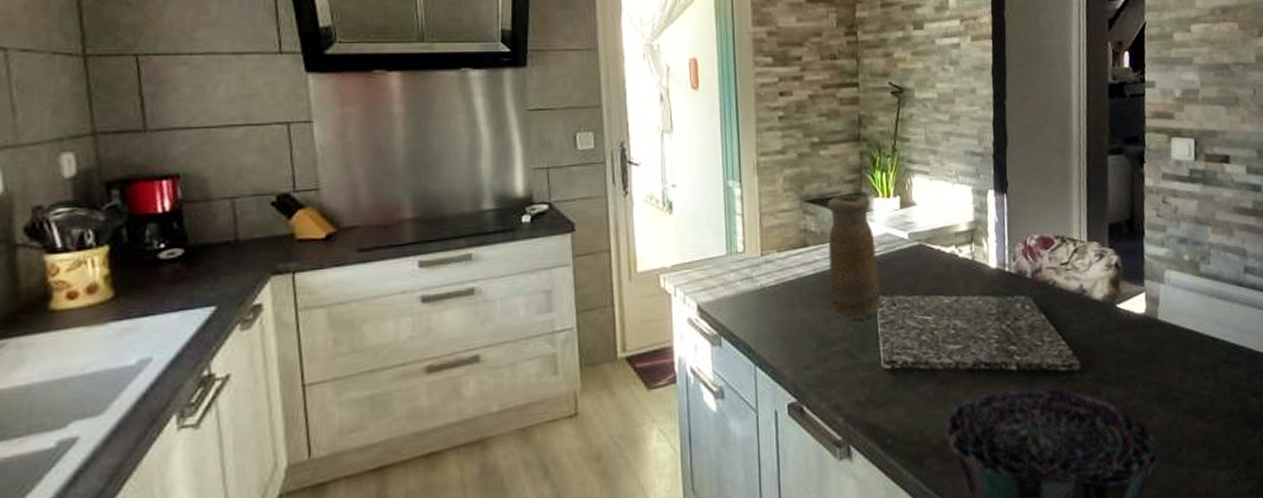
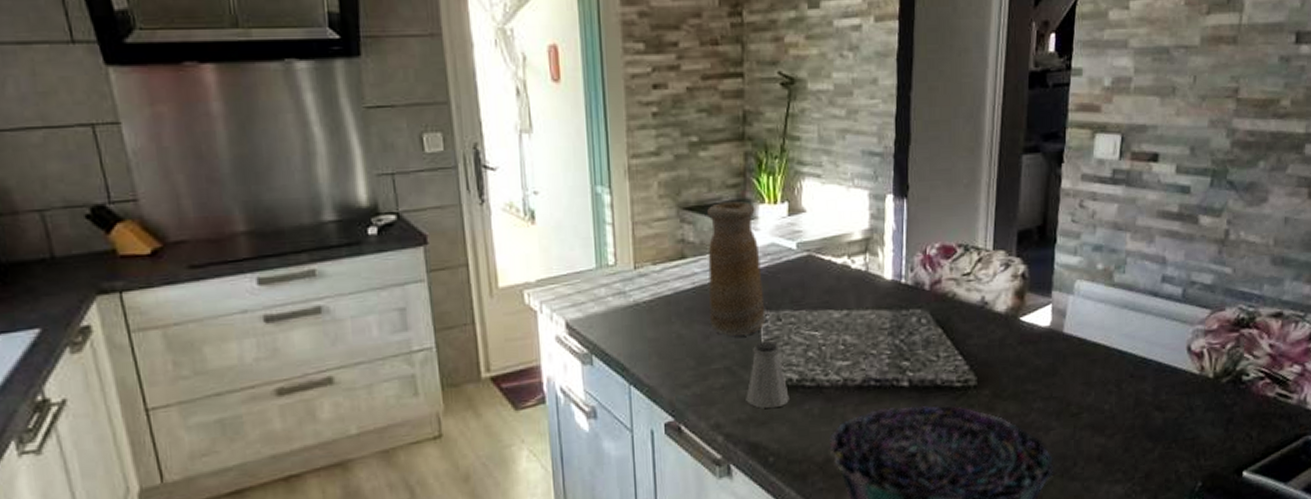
saltshaker: none [864,324,905,391] -> present [746,340,789,409]

